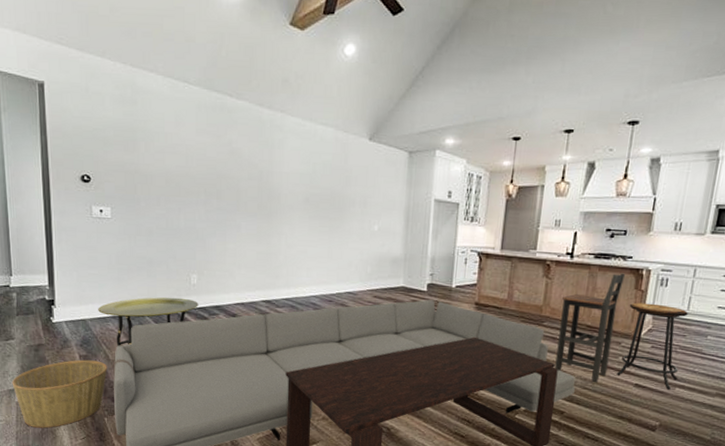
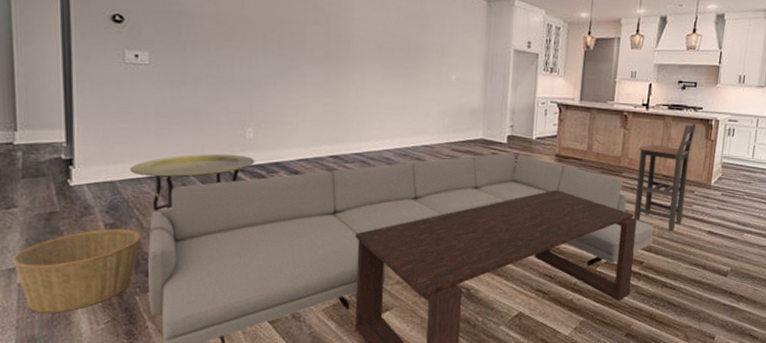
bar stool: present [617,302,688,390] -> none [691,152,753,235]

